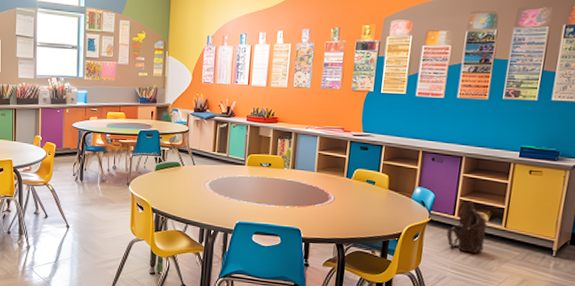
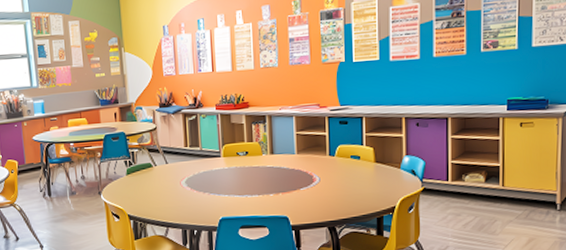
shoulder bag: present [446,199,487,253] -> none [443,162,484,218]

